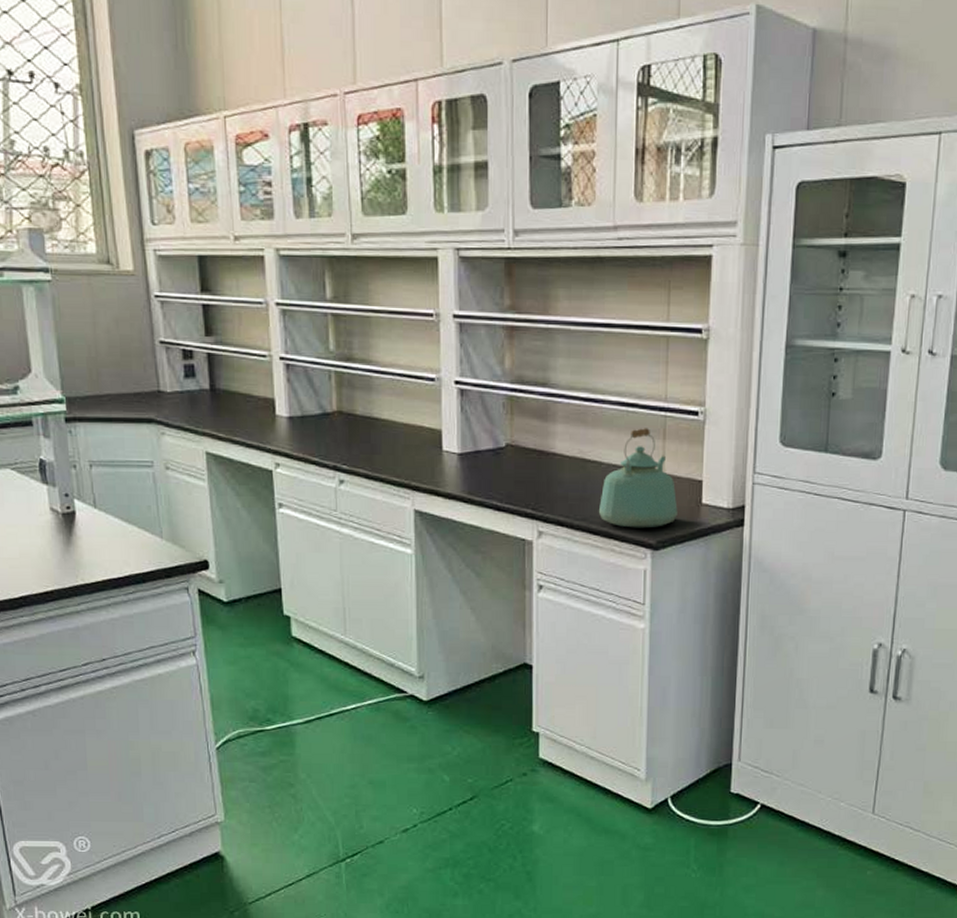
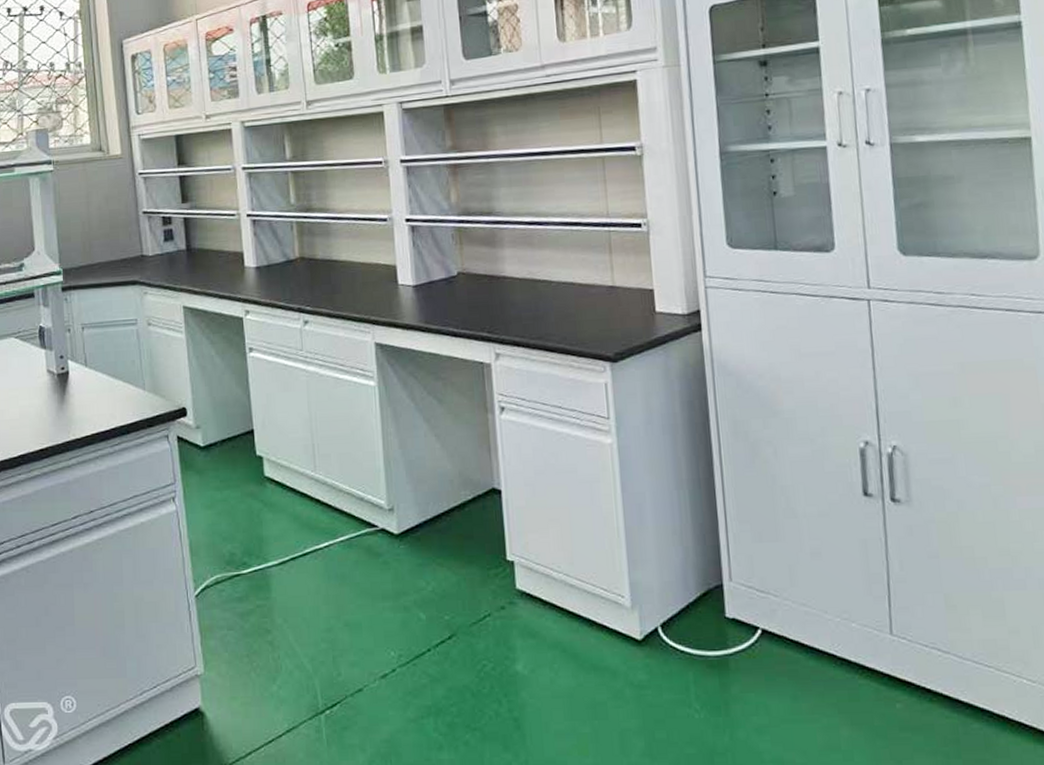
kettle: present [598,428,678,528] -> none [552,244,633,343]

